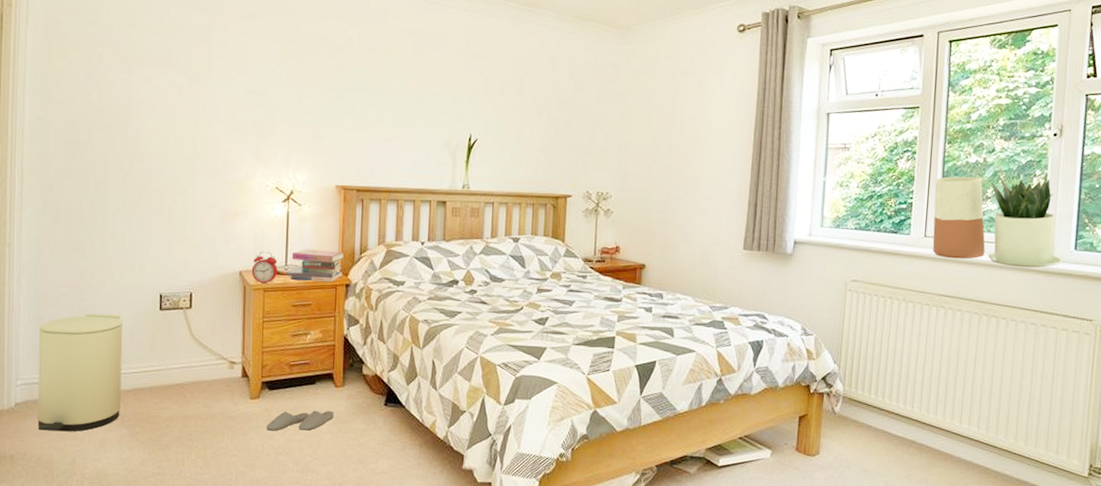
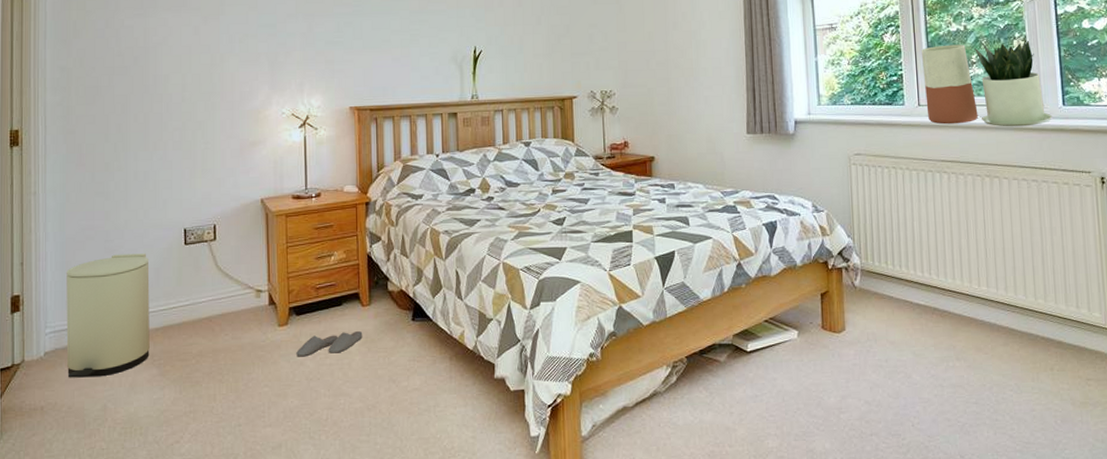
alarm clock: present [251,251,278,284] -> none [273,177,298,210]
books: present [287,248,343,283] -> none [308,170,362,203]

